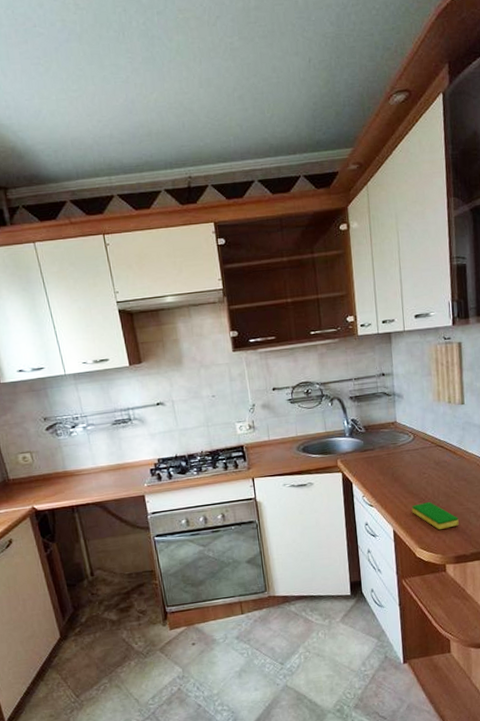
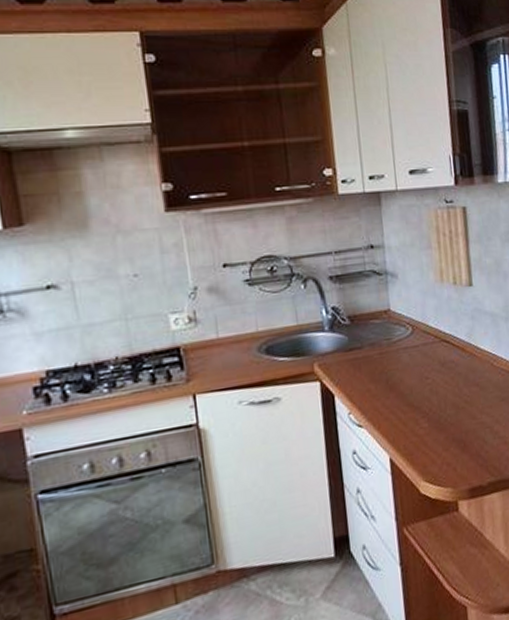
dish sponge: present [411,502,459,530] -> none [412,417,472,455]

